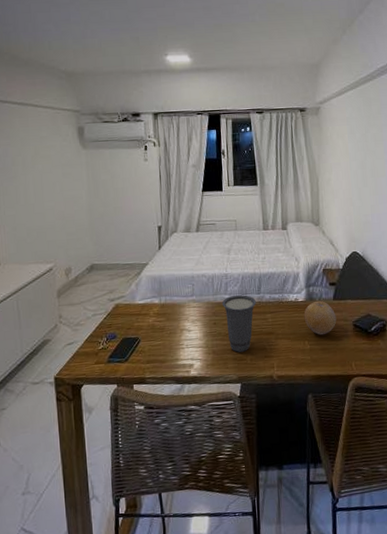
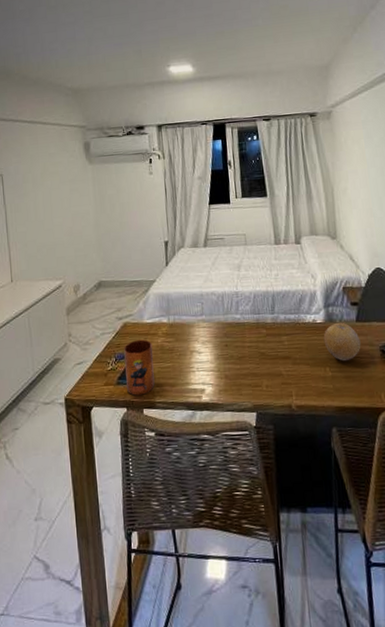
mug: none [115,319,145,373] -> present [124,339,155,396]
cup: present [222,295,256,352] -> none [234,315,270,378]

